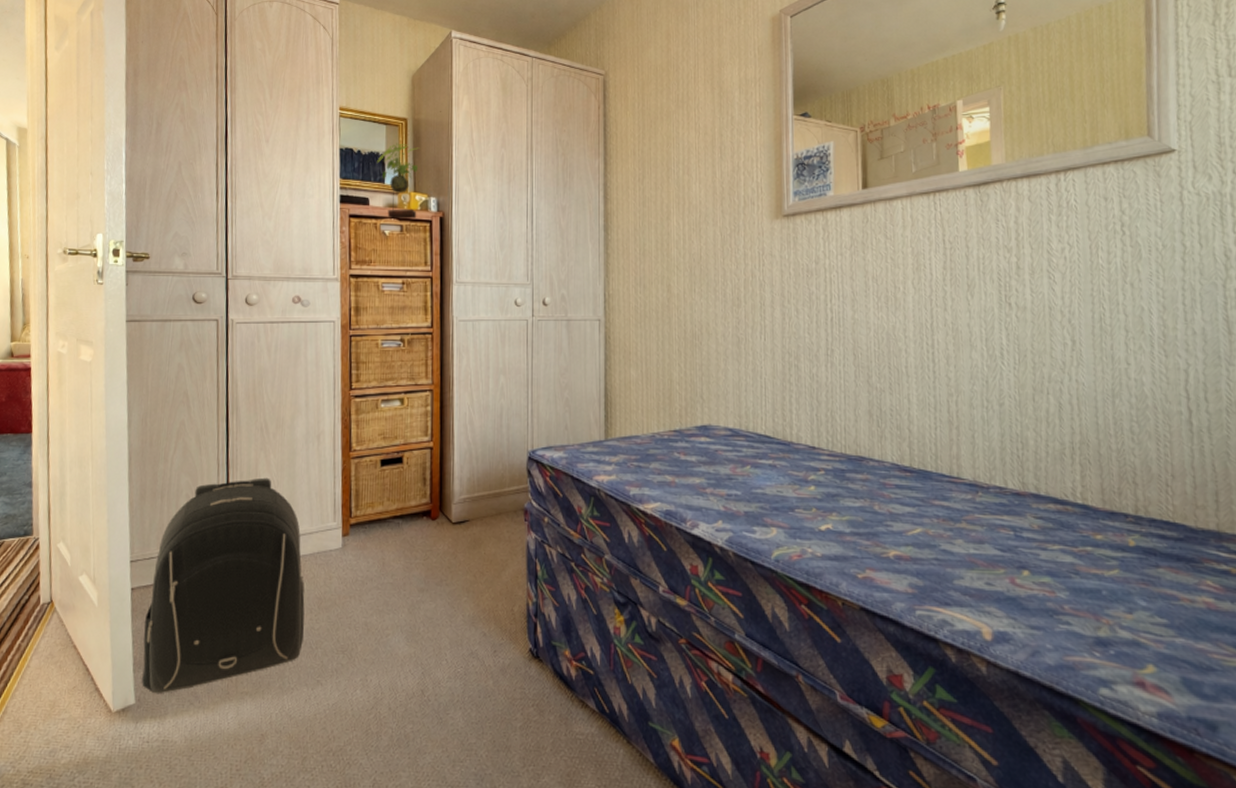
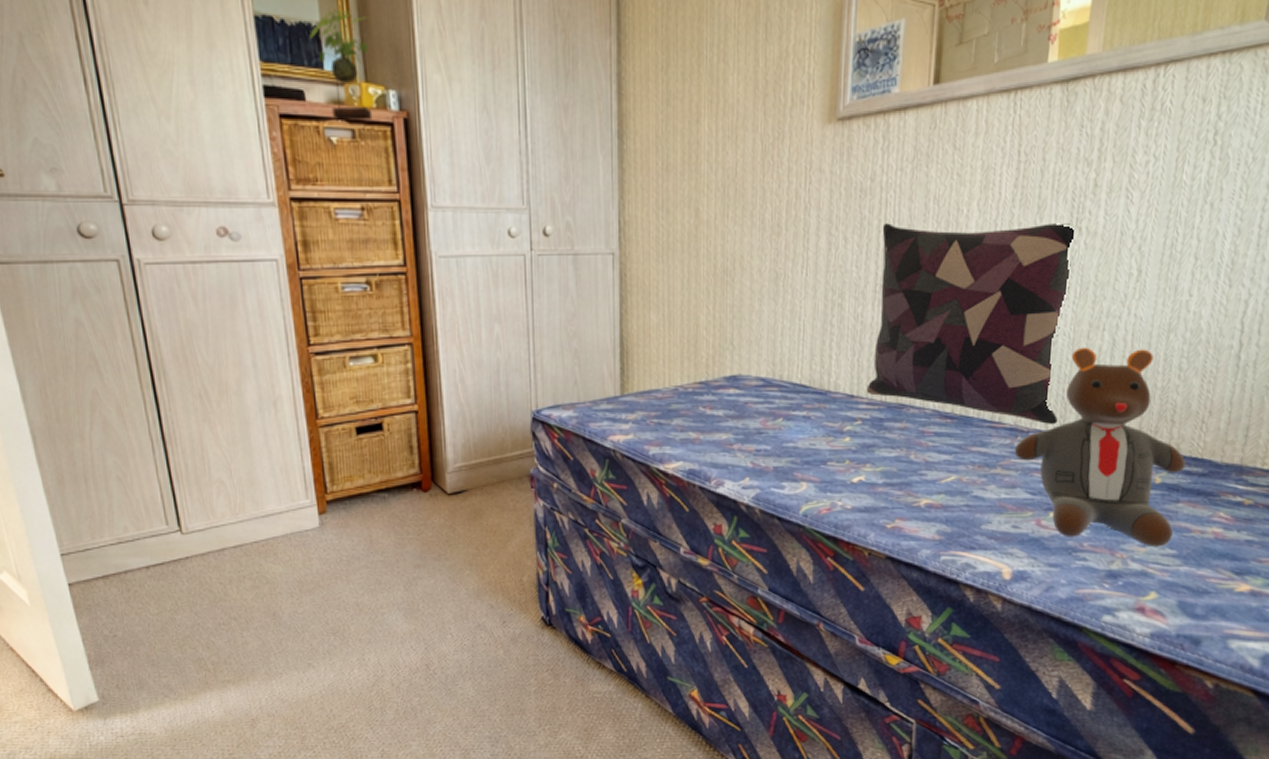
backpack: present [142,477,305,694] -> none [91,453,287,690]
pillow: none [826,298,1017,483] -> present [866,223,1074,425]
teddy bear: none [976,409,1160,615] -> present [1014,347,1186,548]

